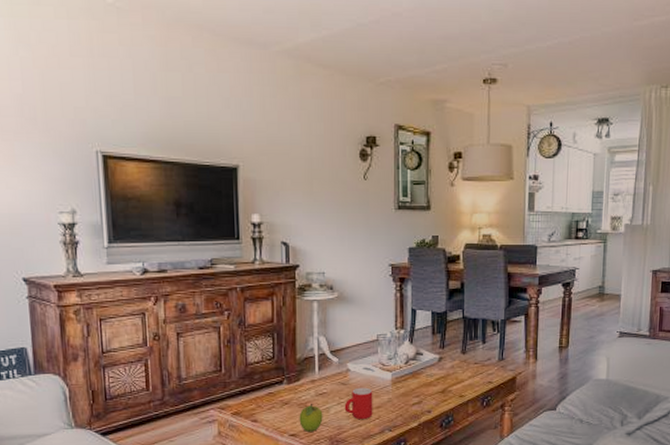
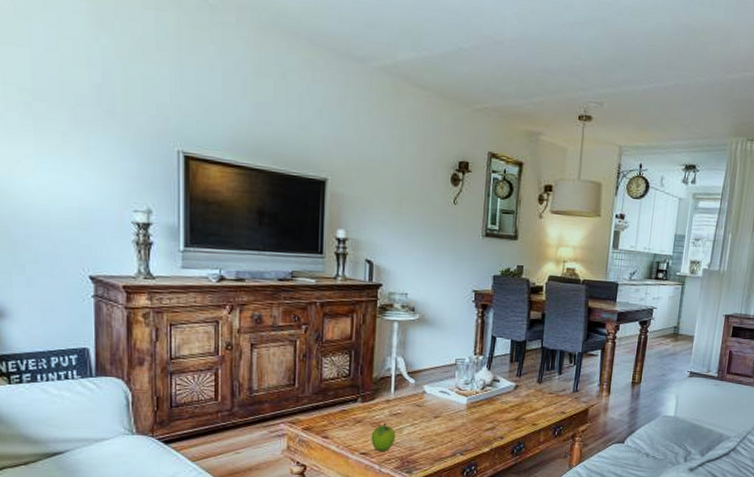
mug: present [344,387,373,420] -> none [417,410,448,443]

